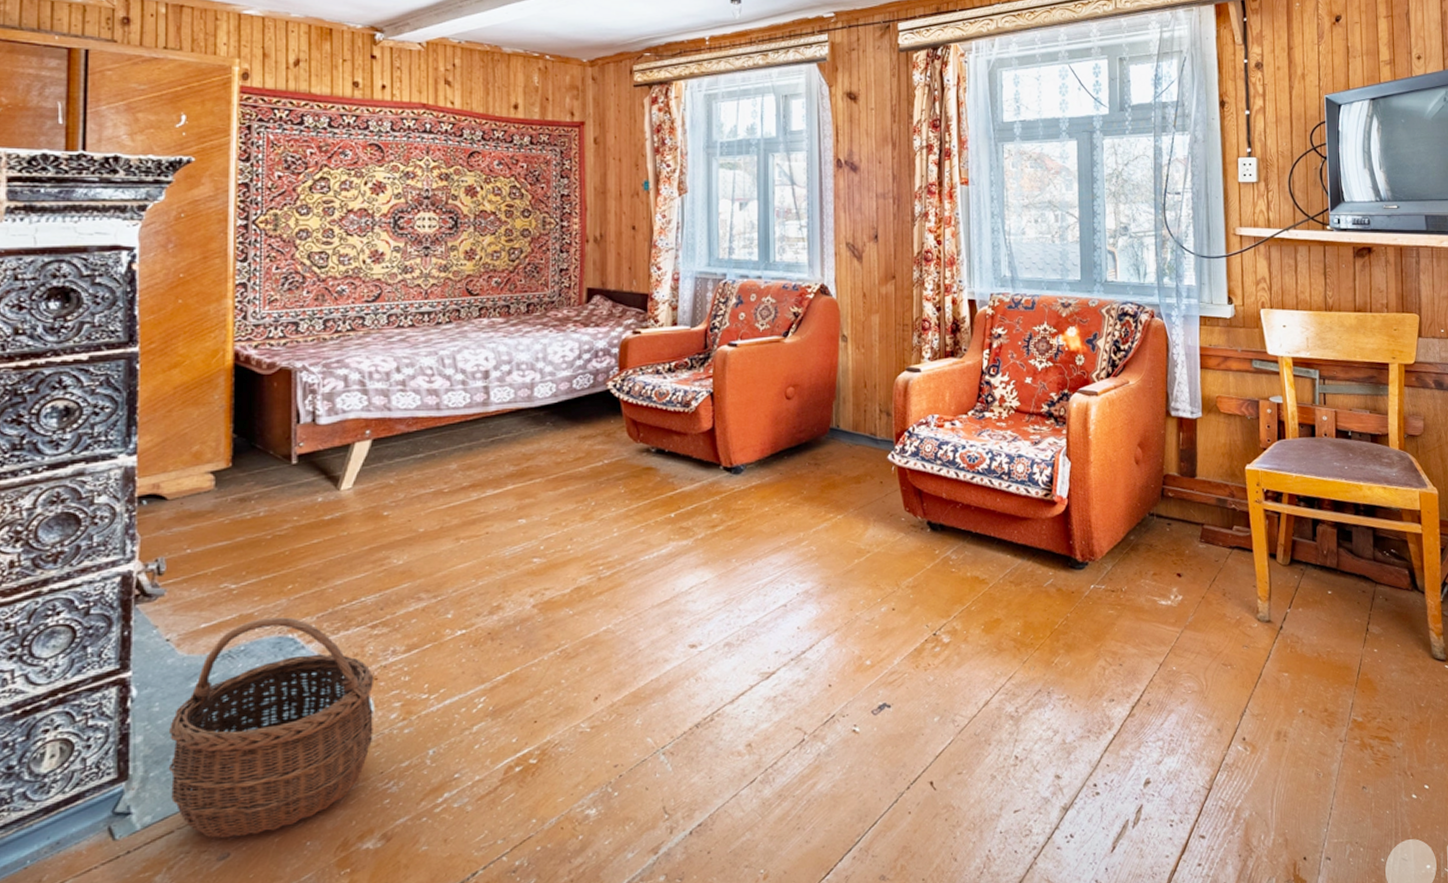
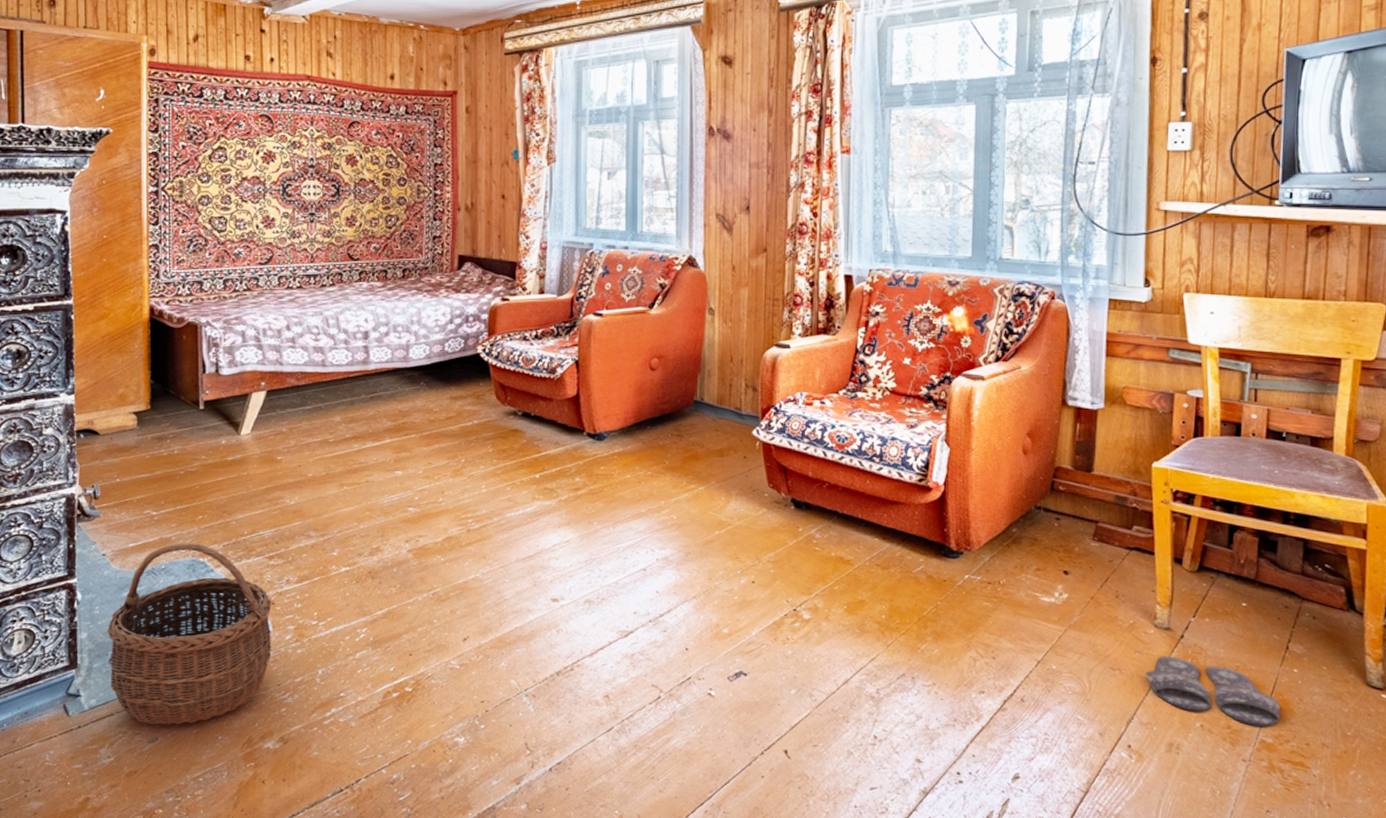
slippers: none [1252,647,1367,708] -> present [1145,656,1281,727]

